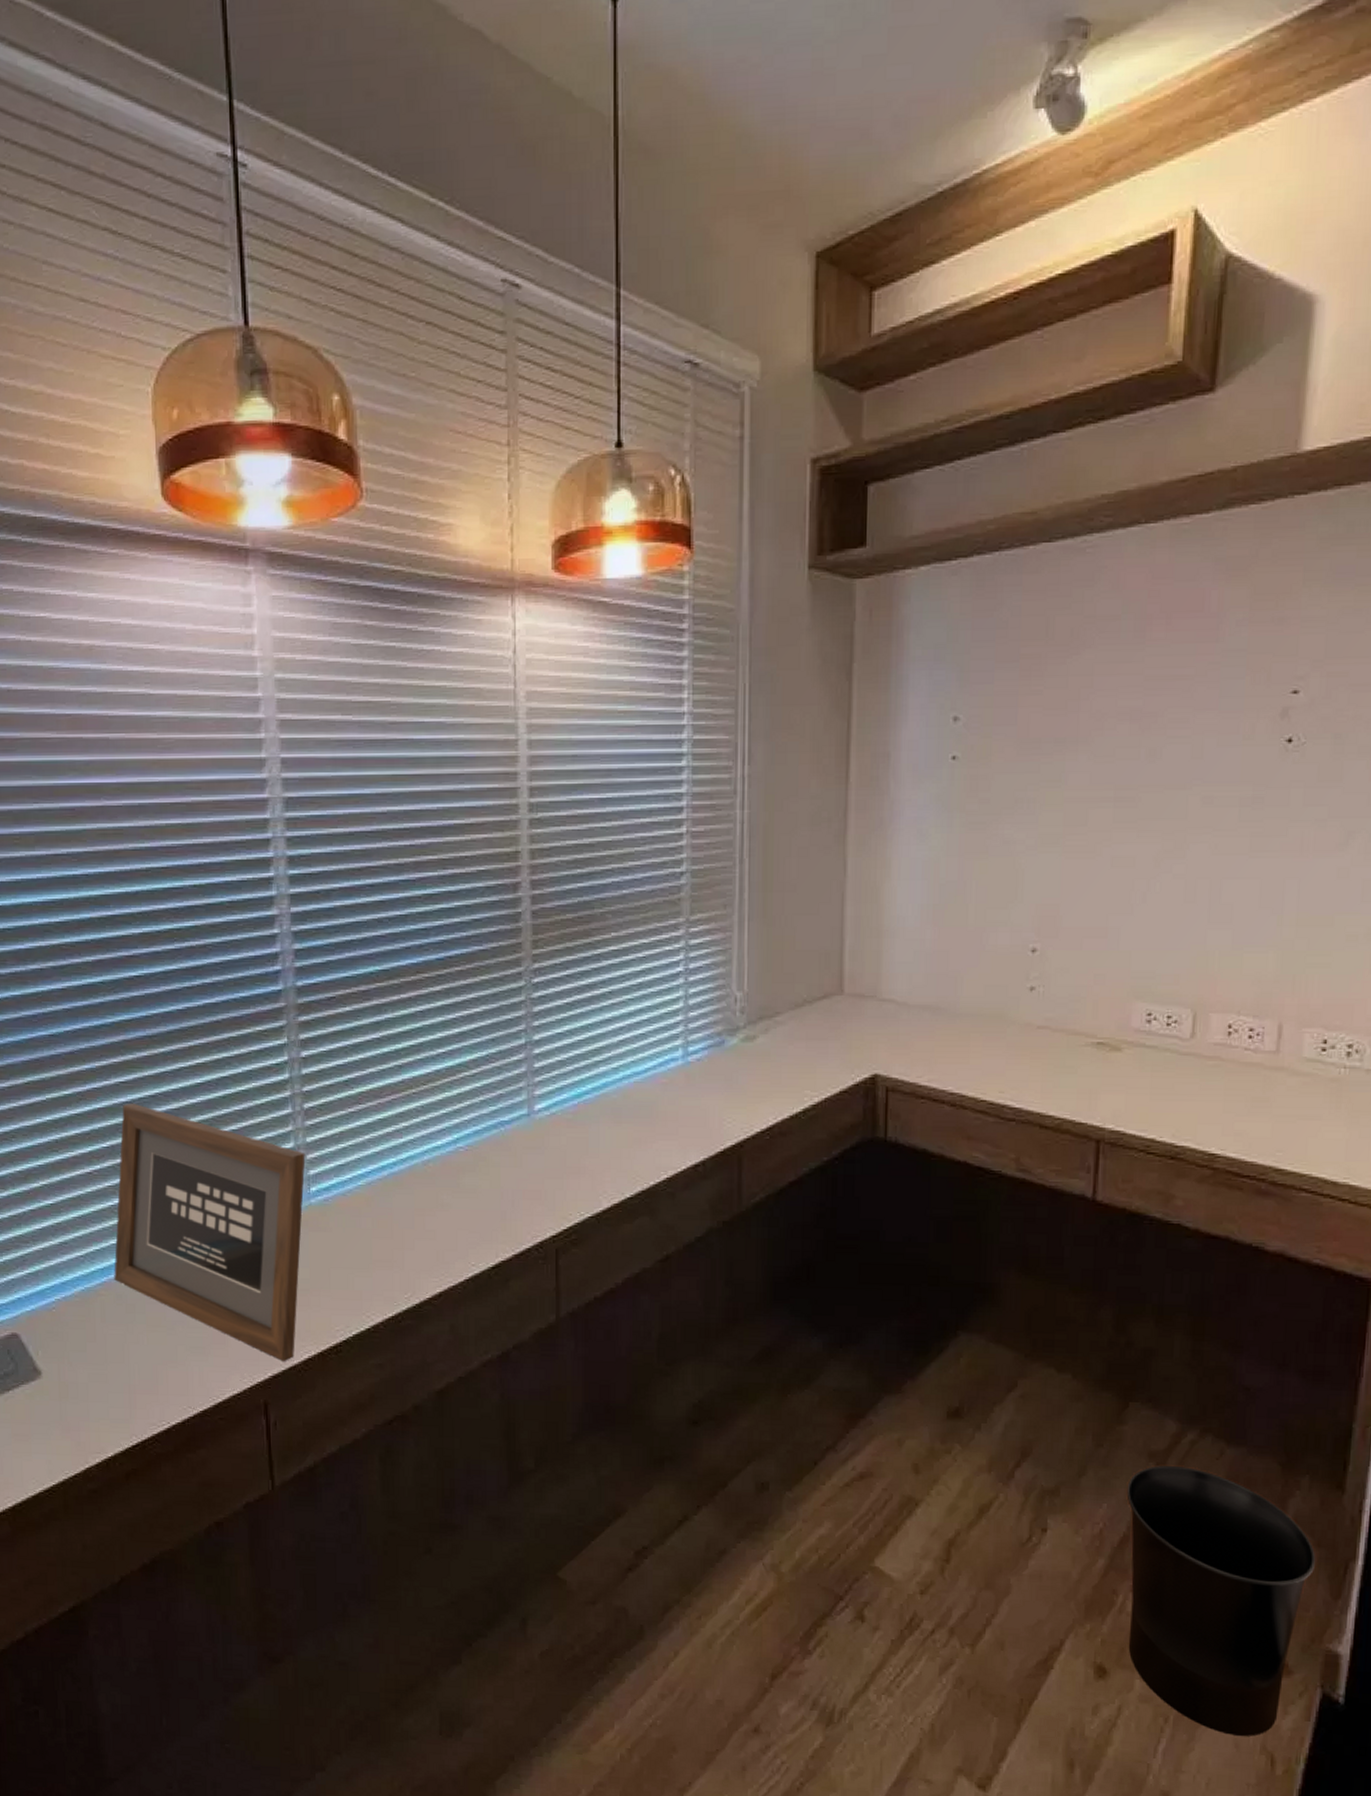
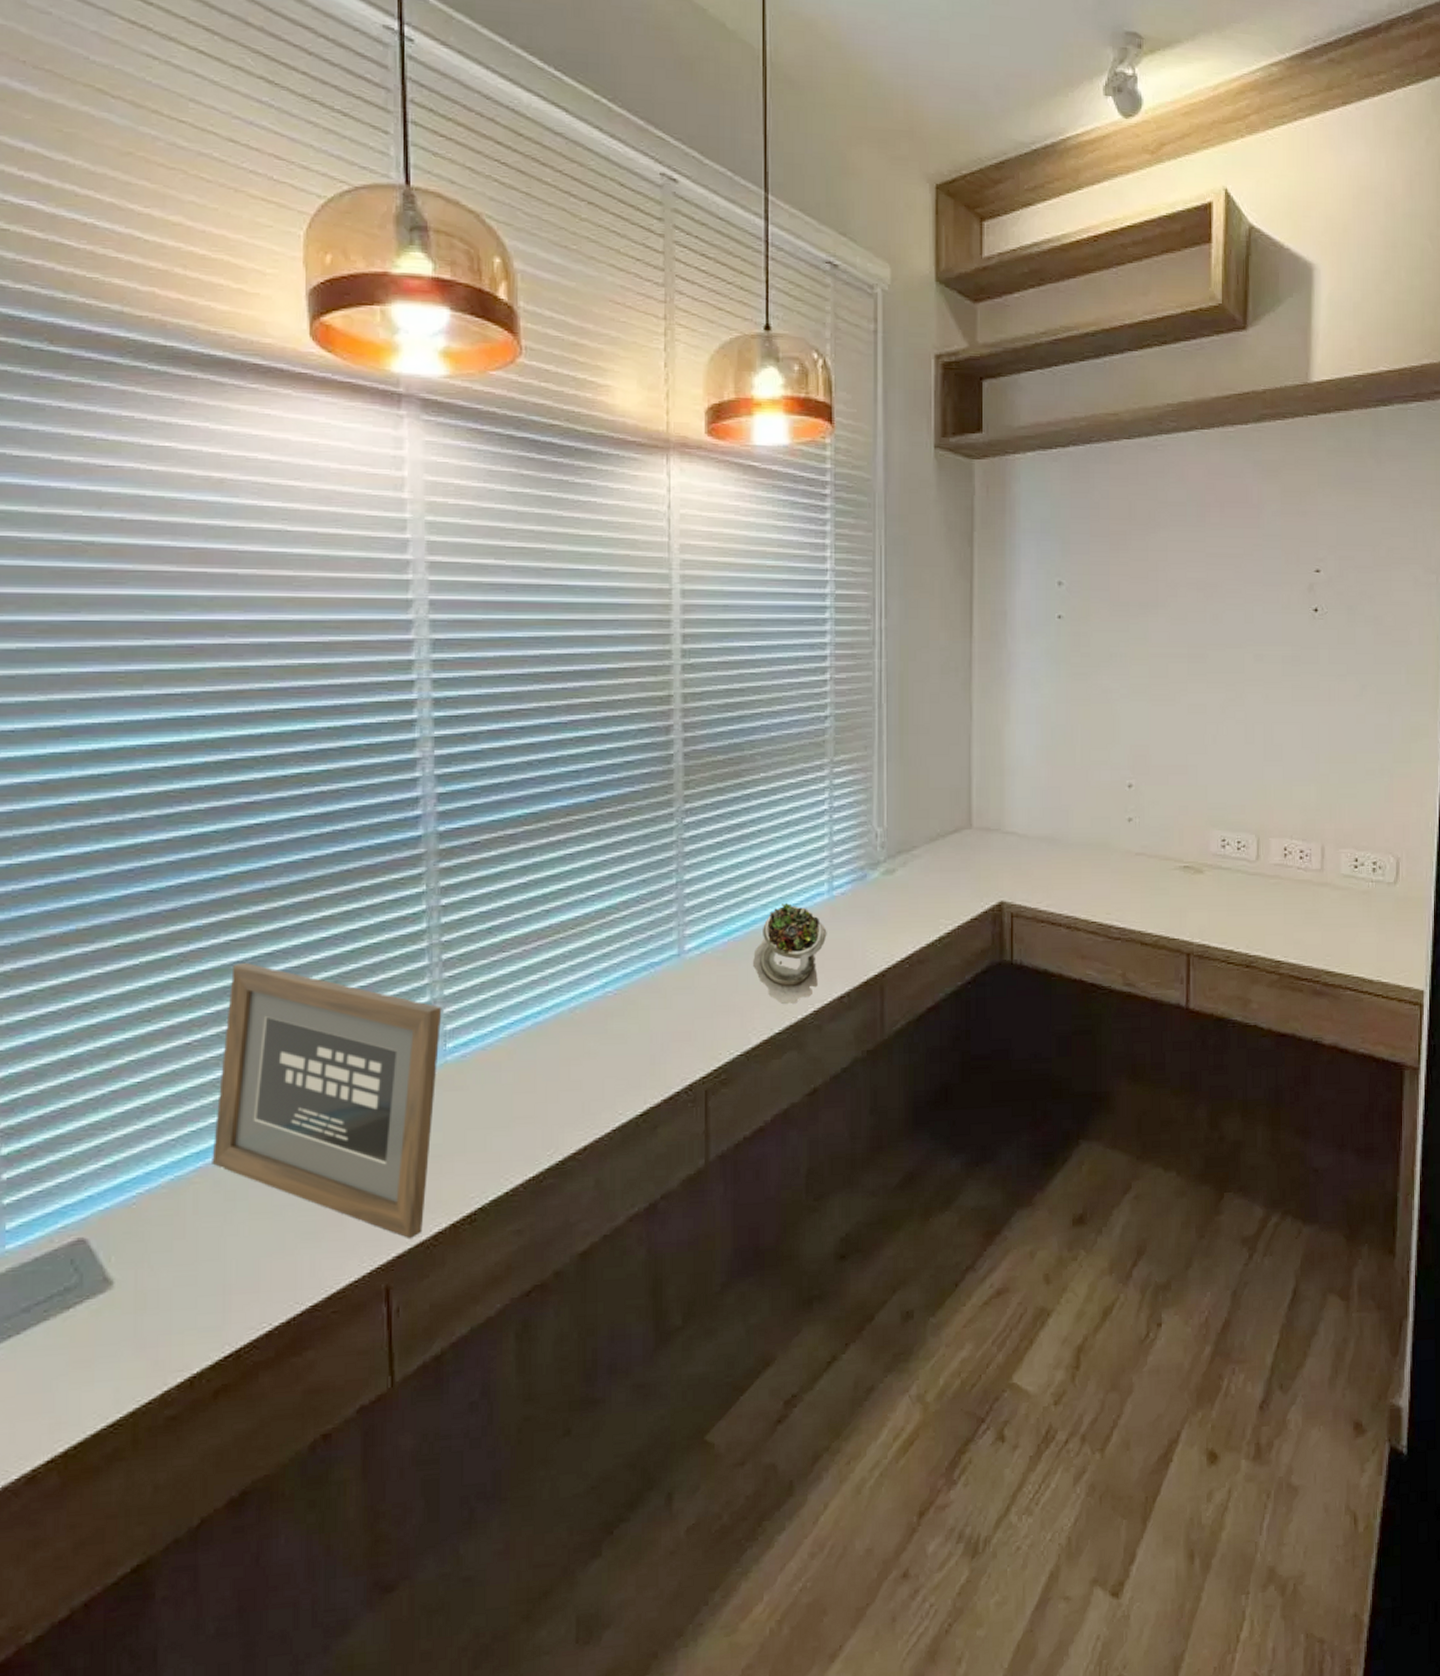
succulent plant: none [602,1066,681,1169] -> present [752,902,827,1004]
waste bin: present [1126,1465,1316,1736] -> none [1226,1248,1378,1501]

